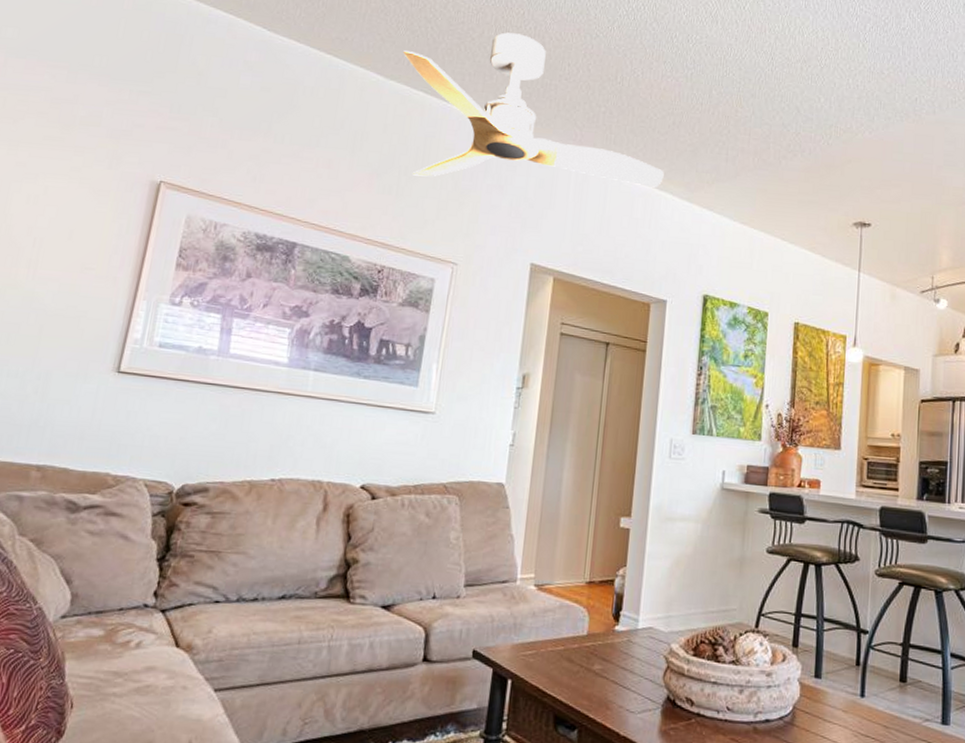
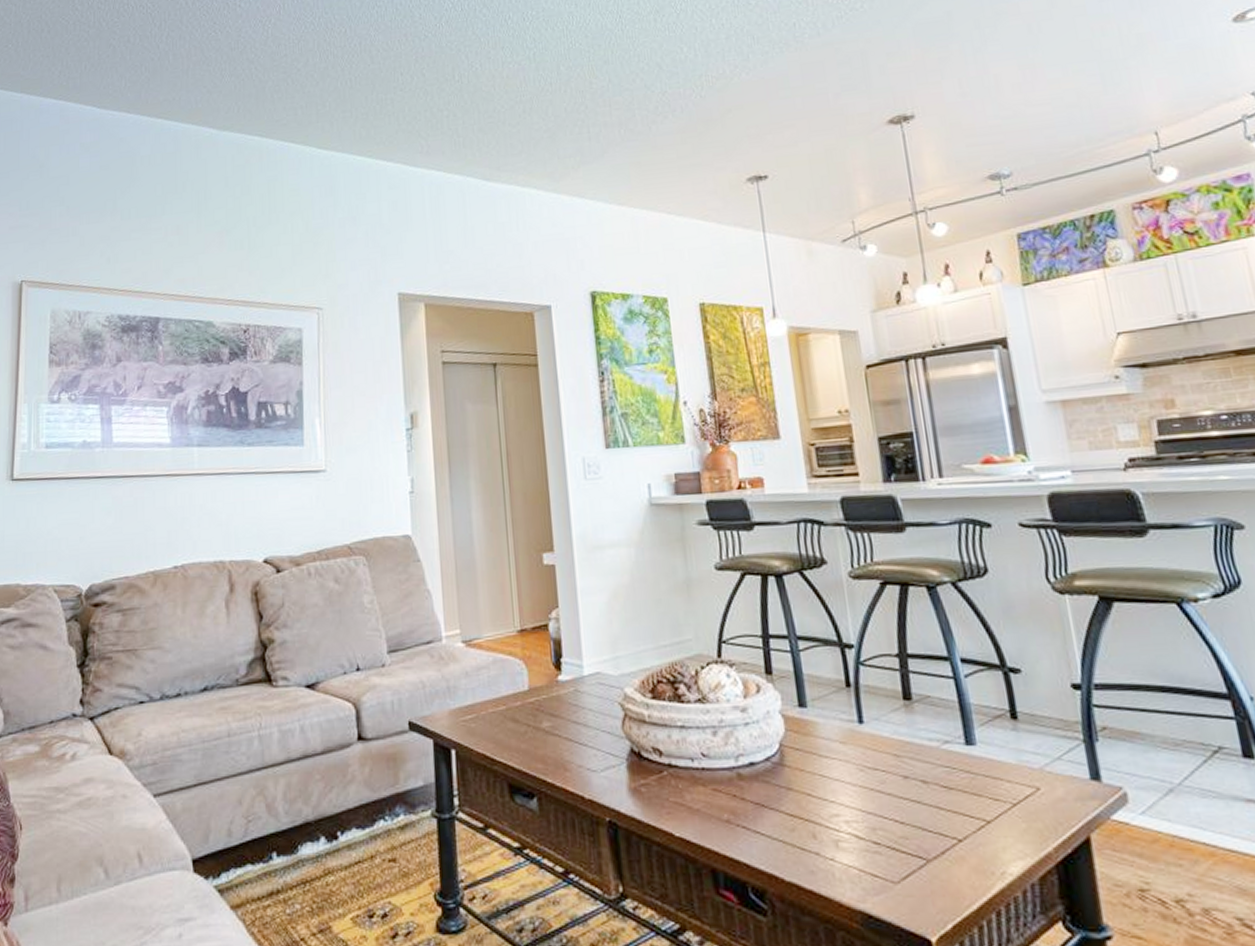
ceiling fan: present [403,32,664,188] -> none [231,53,524,225]

